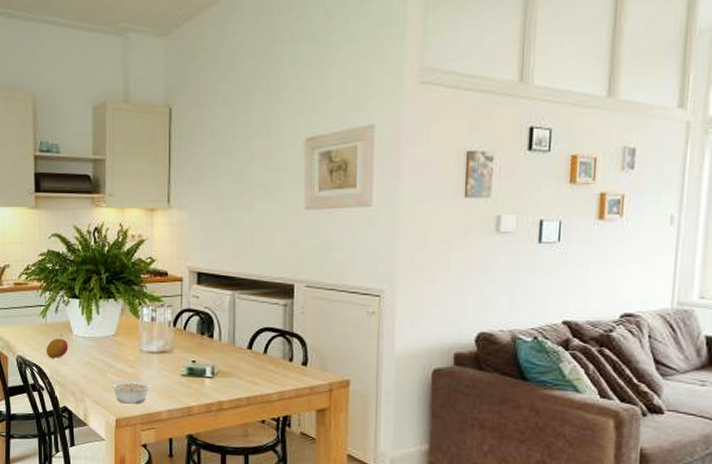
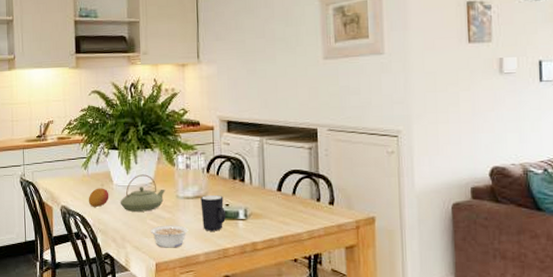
teapot: none [79,325,129,365] -> present [120,174,166,212]
mug: none [165,351,193,389] -> present [200,195,227,231]

